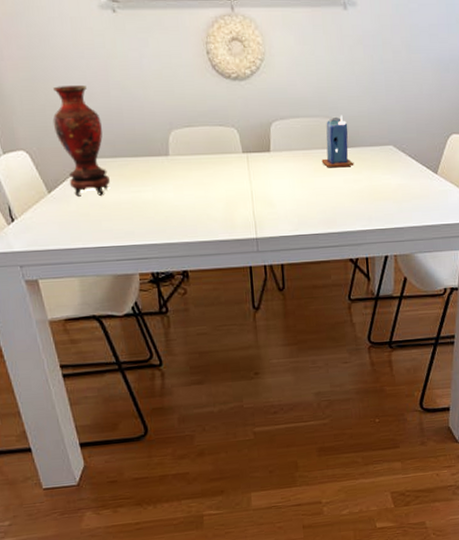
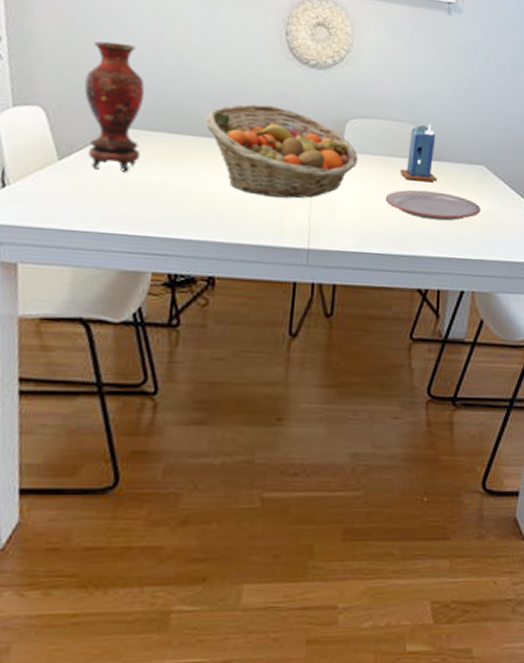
fruit basket: none [155,120,285,199] -> present [205,103,358,199]
plate: none [312,174,394,200] -> present [385,189,481,221]

